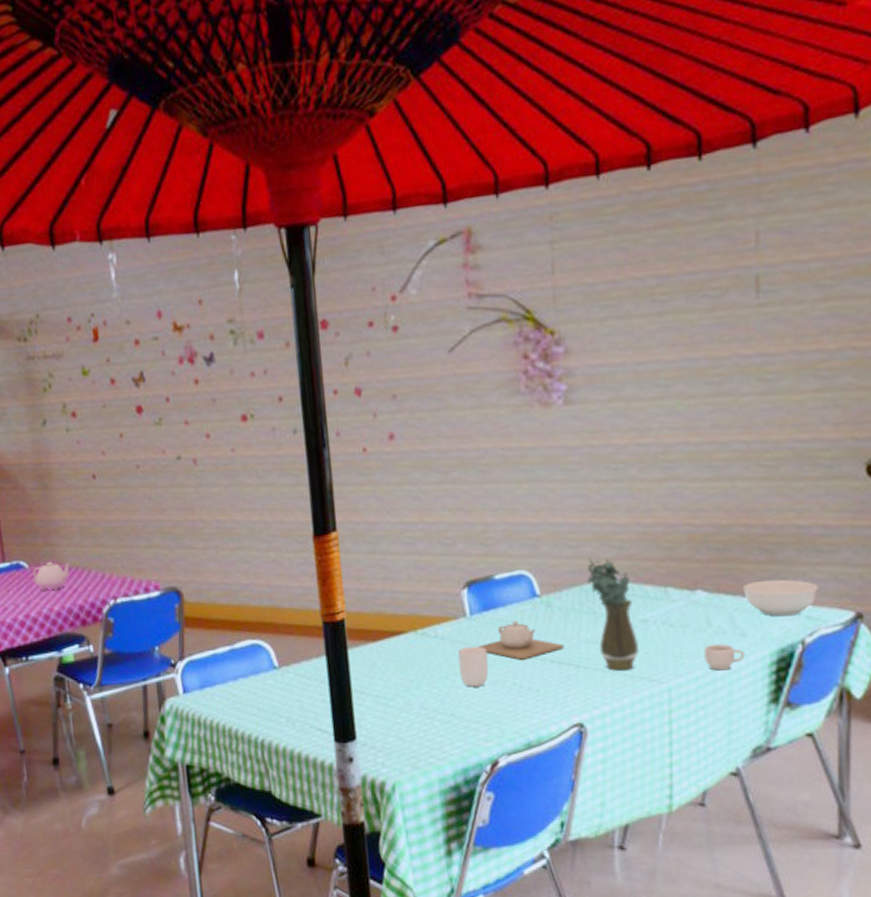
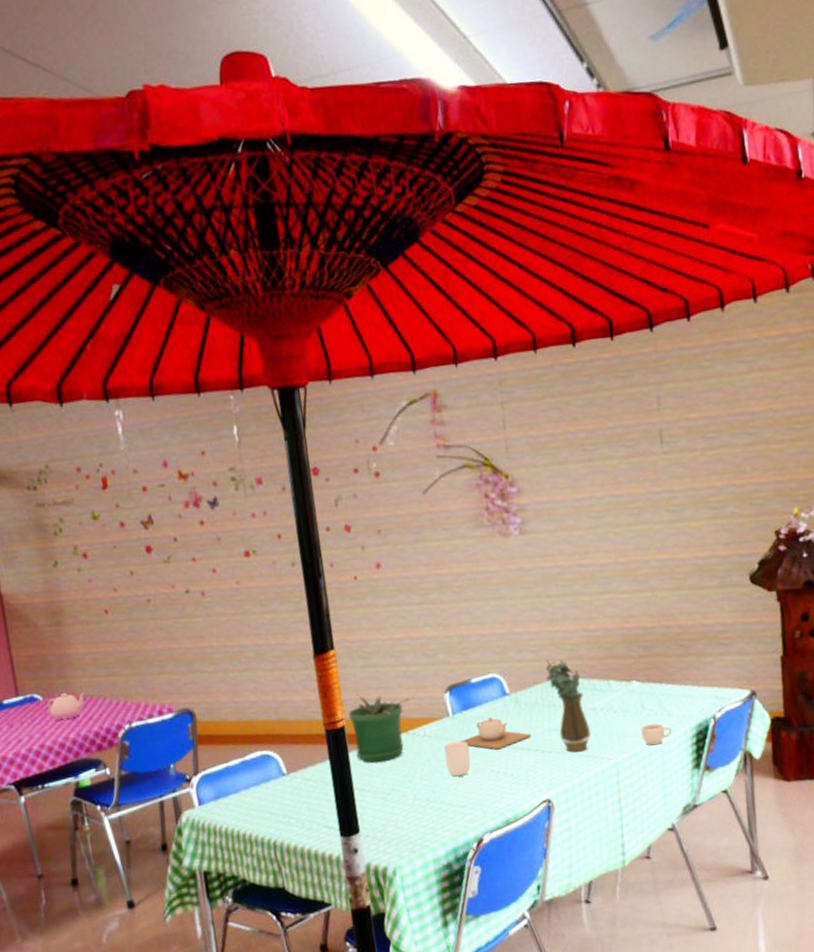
planter: none [344,584,426,663] -> present [343,694,415,763]
bowl: present [742,579,819,617] -> none [666,667,723,699]

